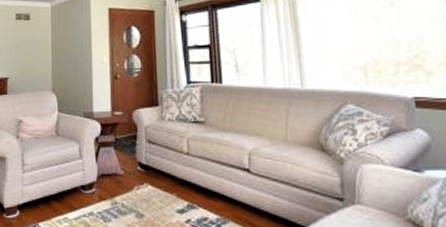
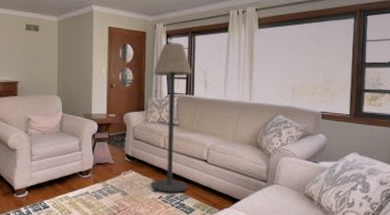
floor lamp: none [166,20,227,215] -> present [152,43,192,193]

